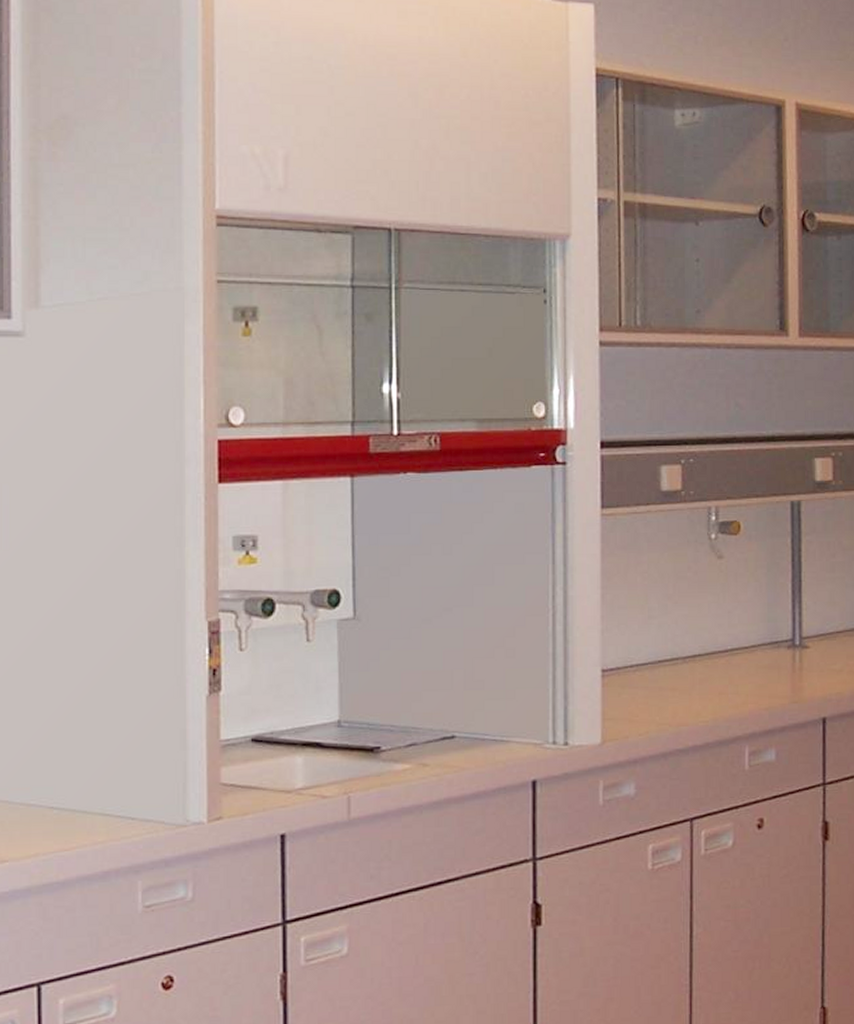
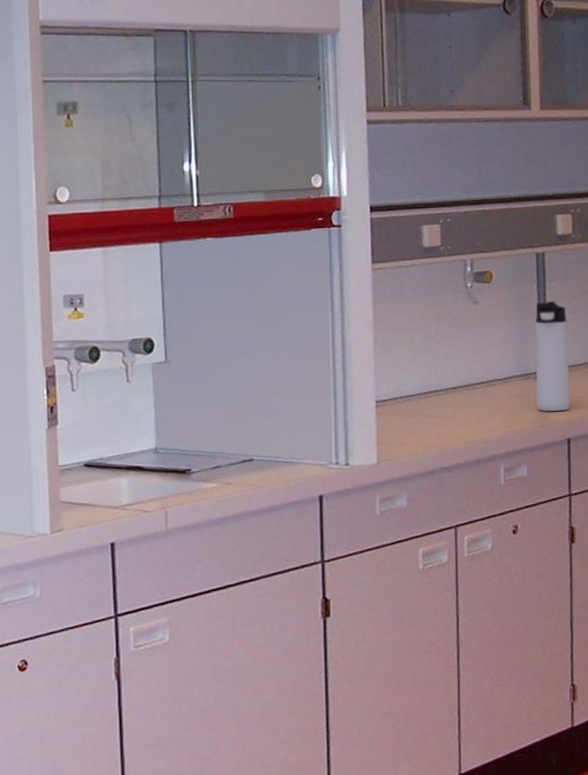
thermos bottle: none [787,558,827,687] -> present [535,301,571,412]

